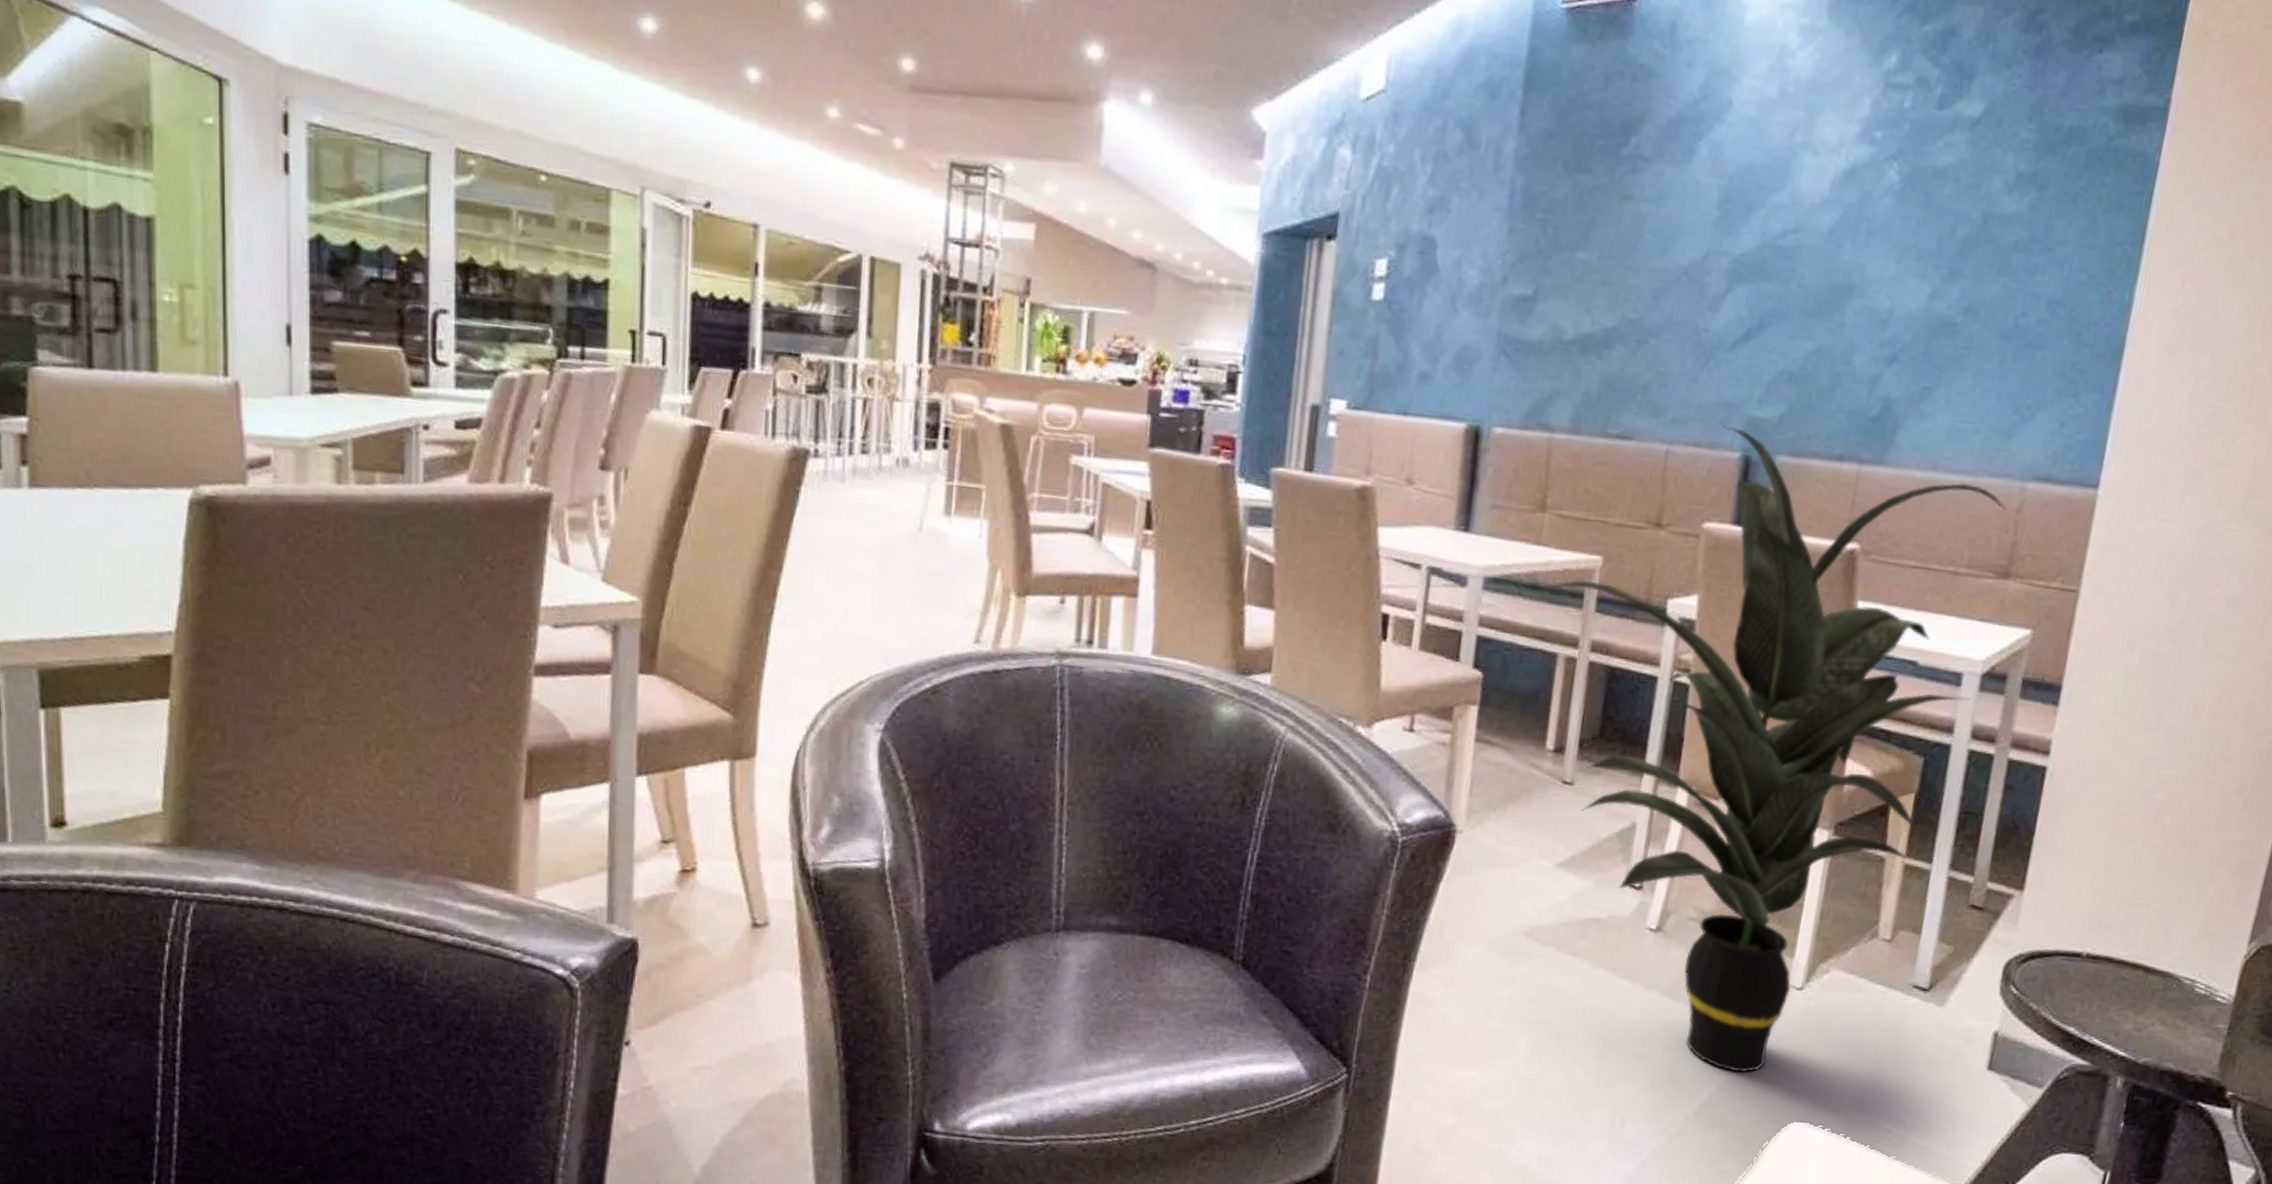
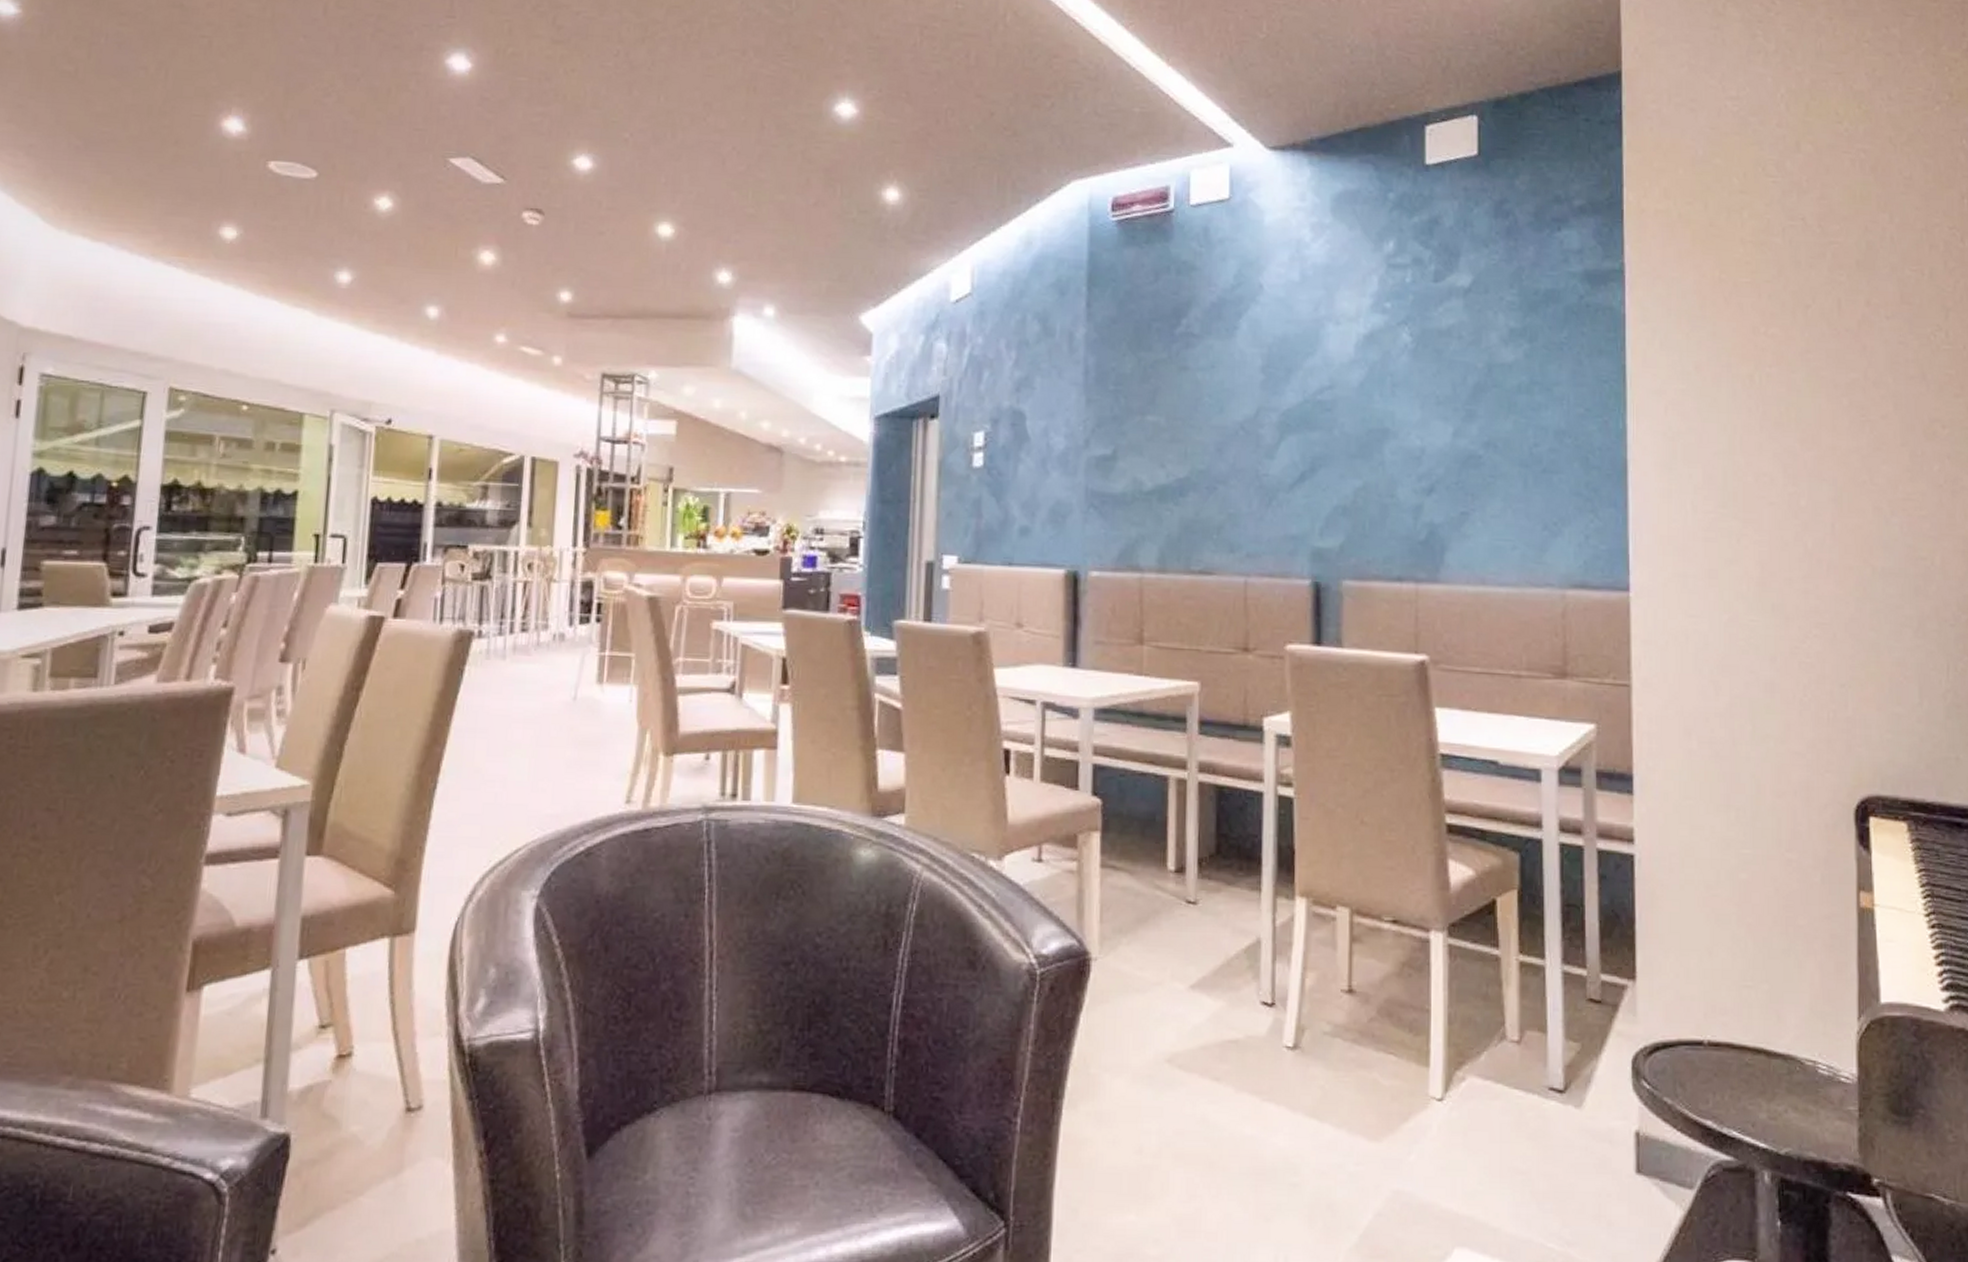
indoor plant: present [1549,426,2007,1073] -> none [1154,558,1553,1196]

